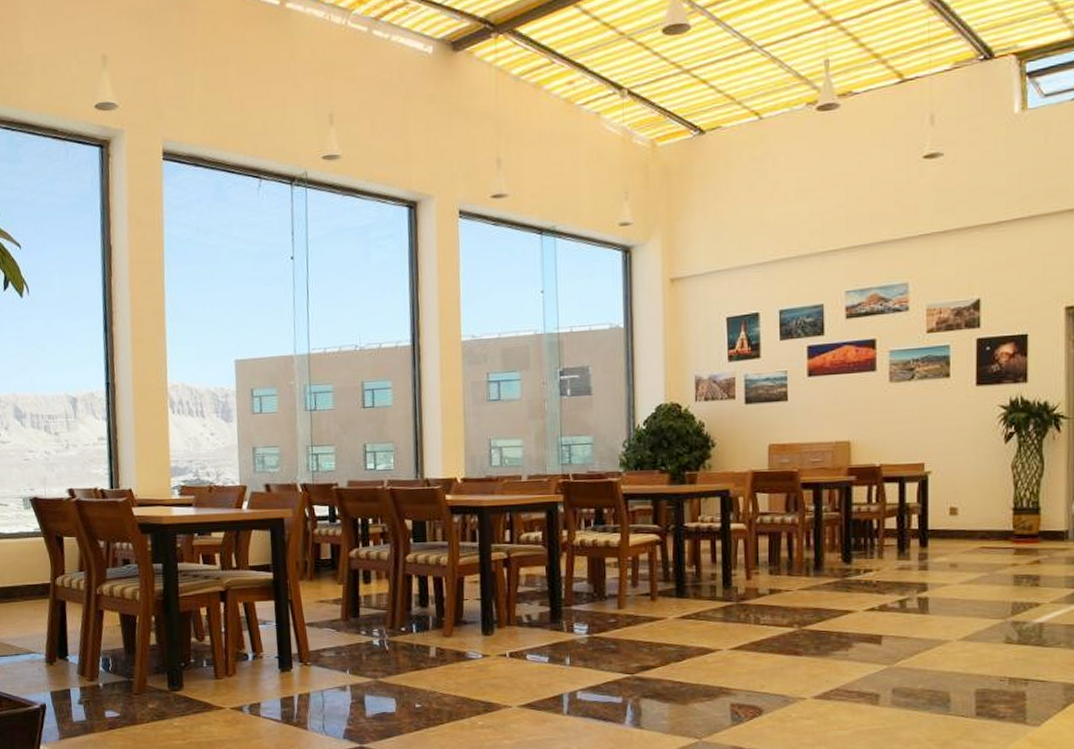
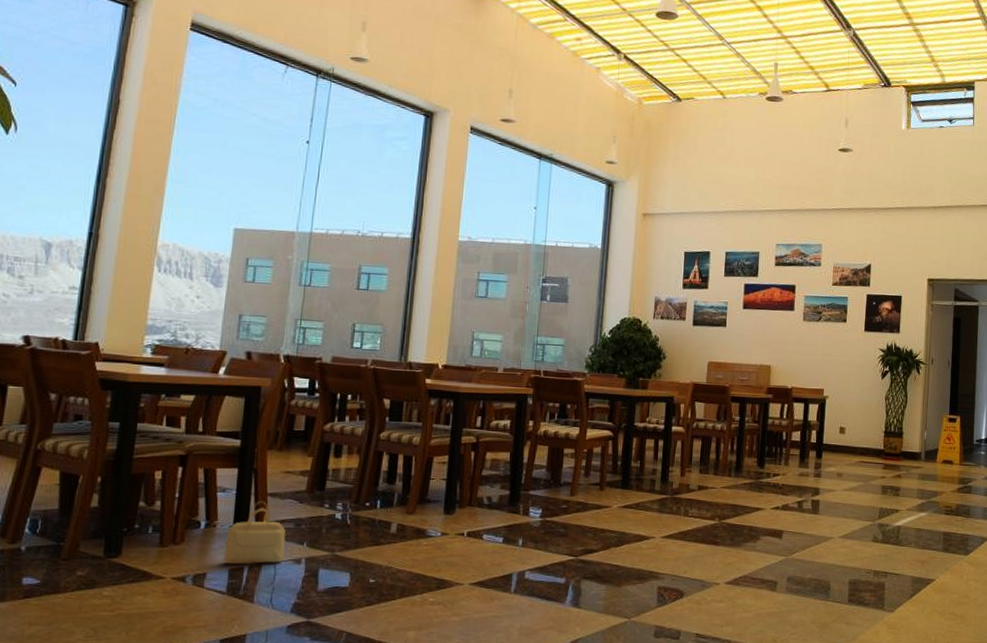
handbag: none [272,632,329,694] -> present [224,501,286,565]

